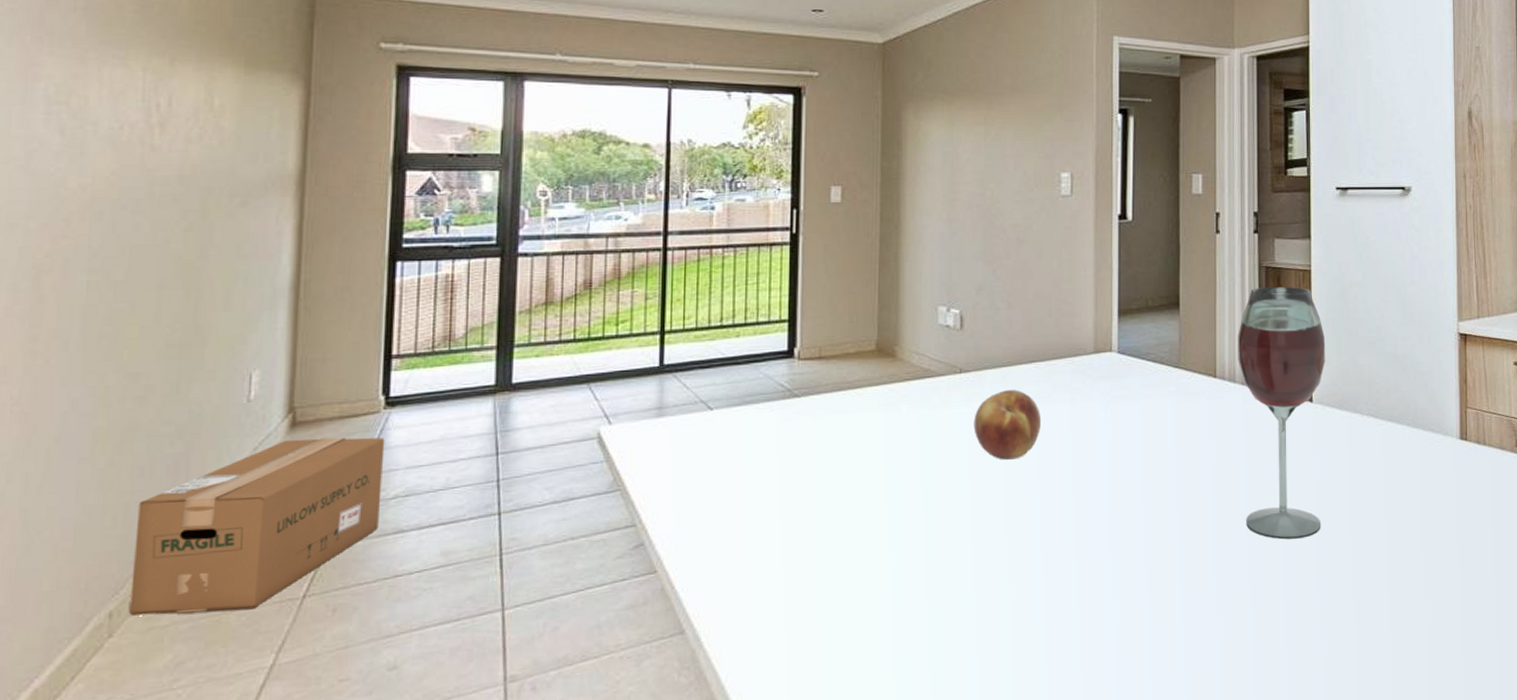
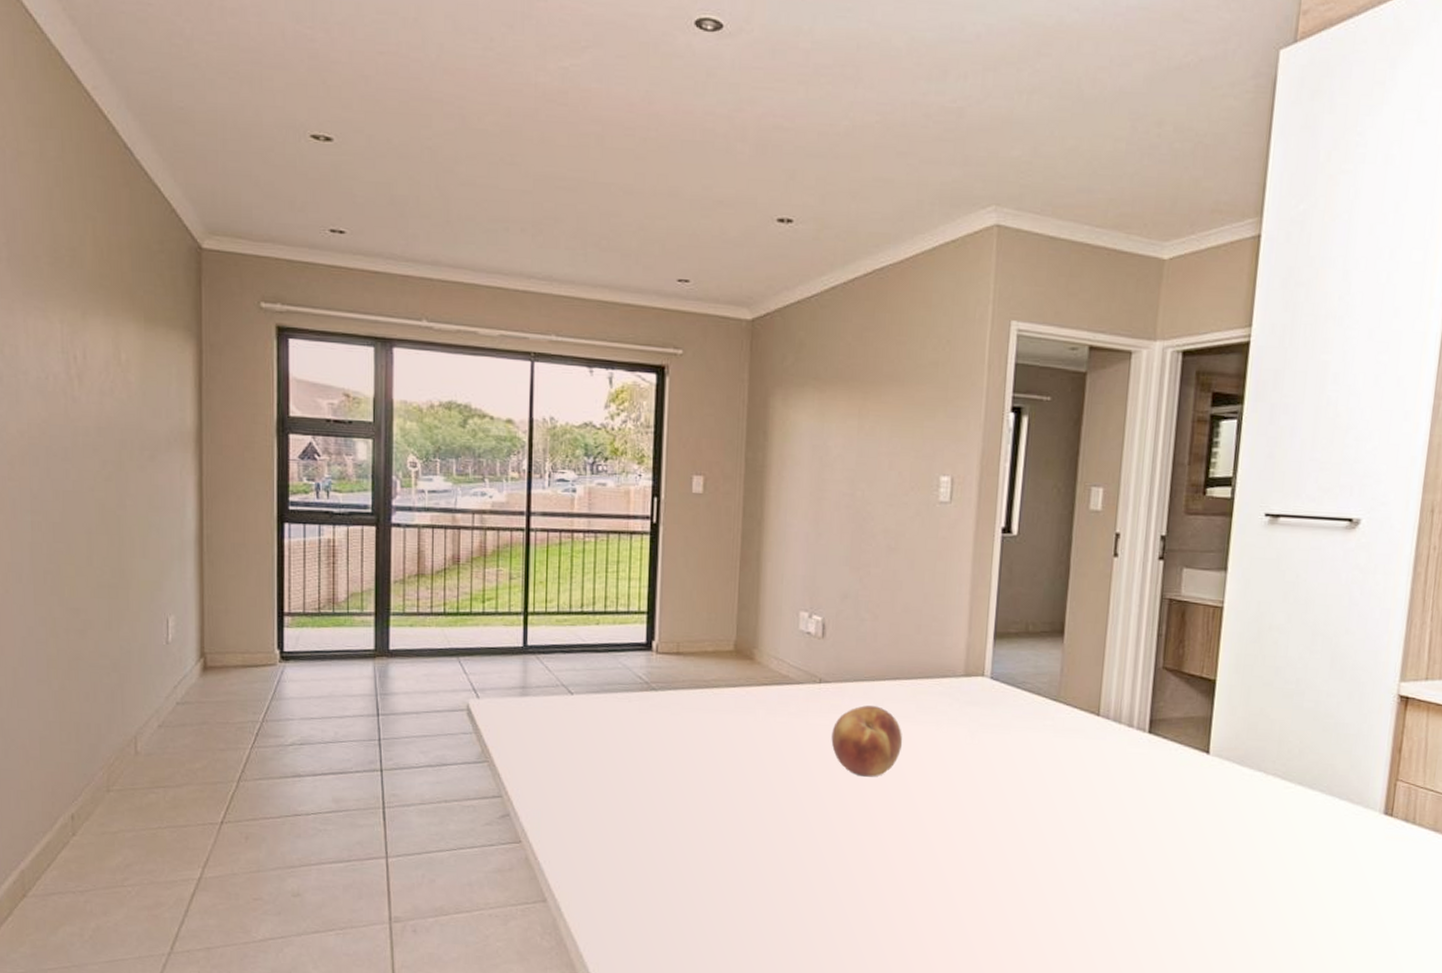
box: present [130,437,385,616] -> none [86,681,282,828]
wineglass: present [1238,286,1326,540] -> none [1119,621,1233,897]

